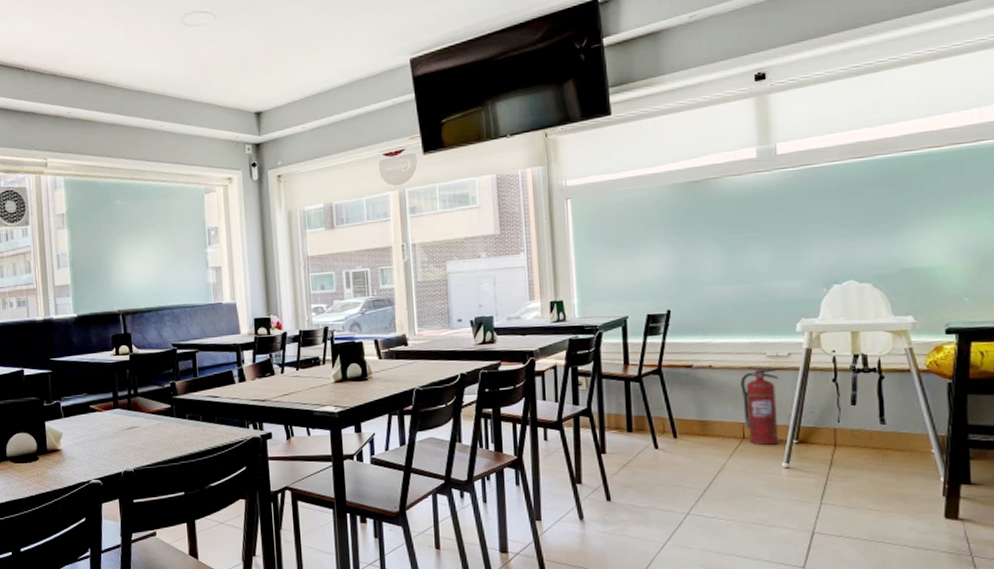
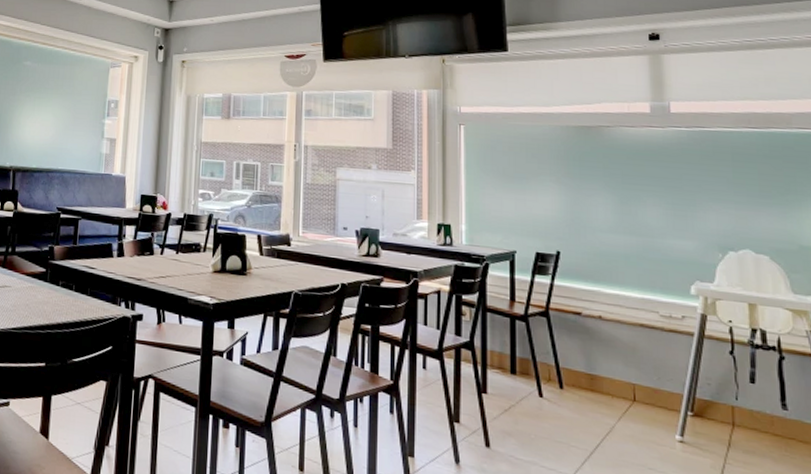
fire extinguisher: present [740,367,780,445] -> none [632,328,673,414]

